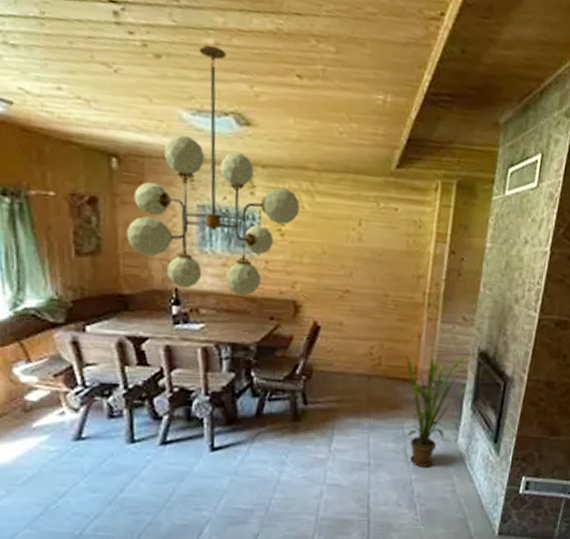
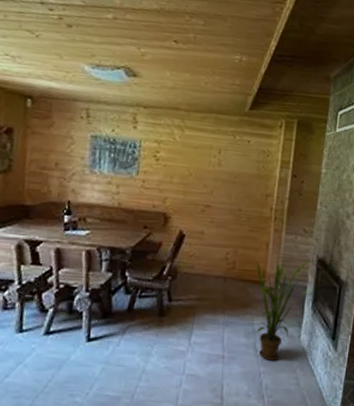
chandelier: present [127,44,300,296] -> none [33,18,172,209]

